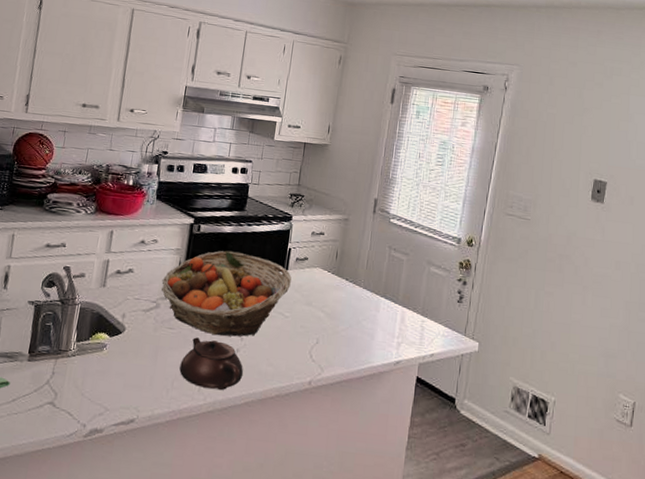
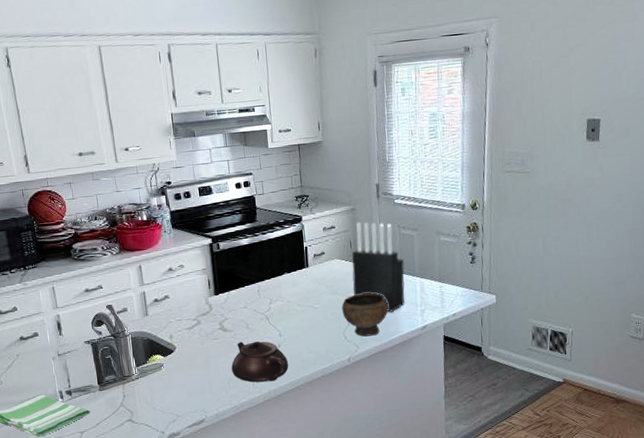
fruit basket: present [161,250,292,337] -> none [197,260,314,337]
bowl: none [313,310,364,361] -> present [342,293,388,337]
knife block: none [329,233,389,338] -> present [352,222,405,312]

